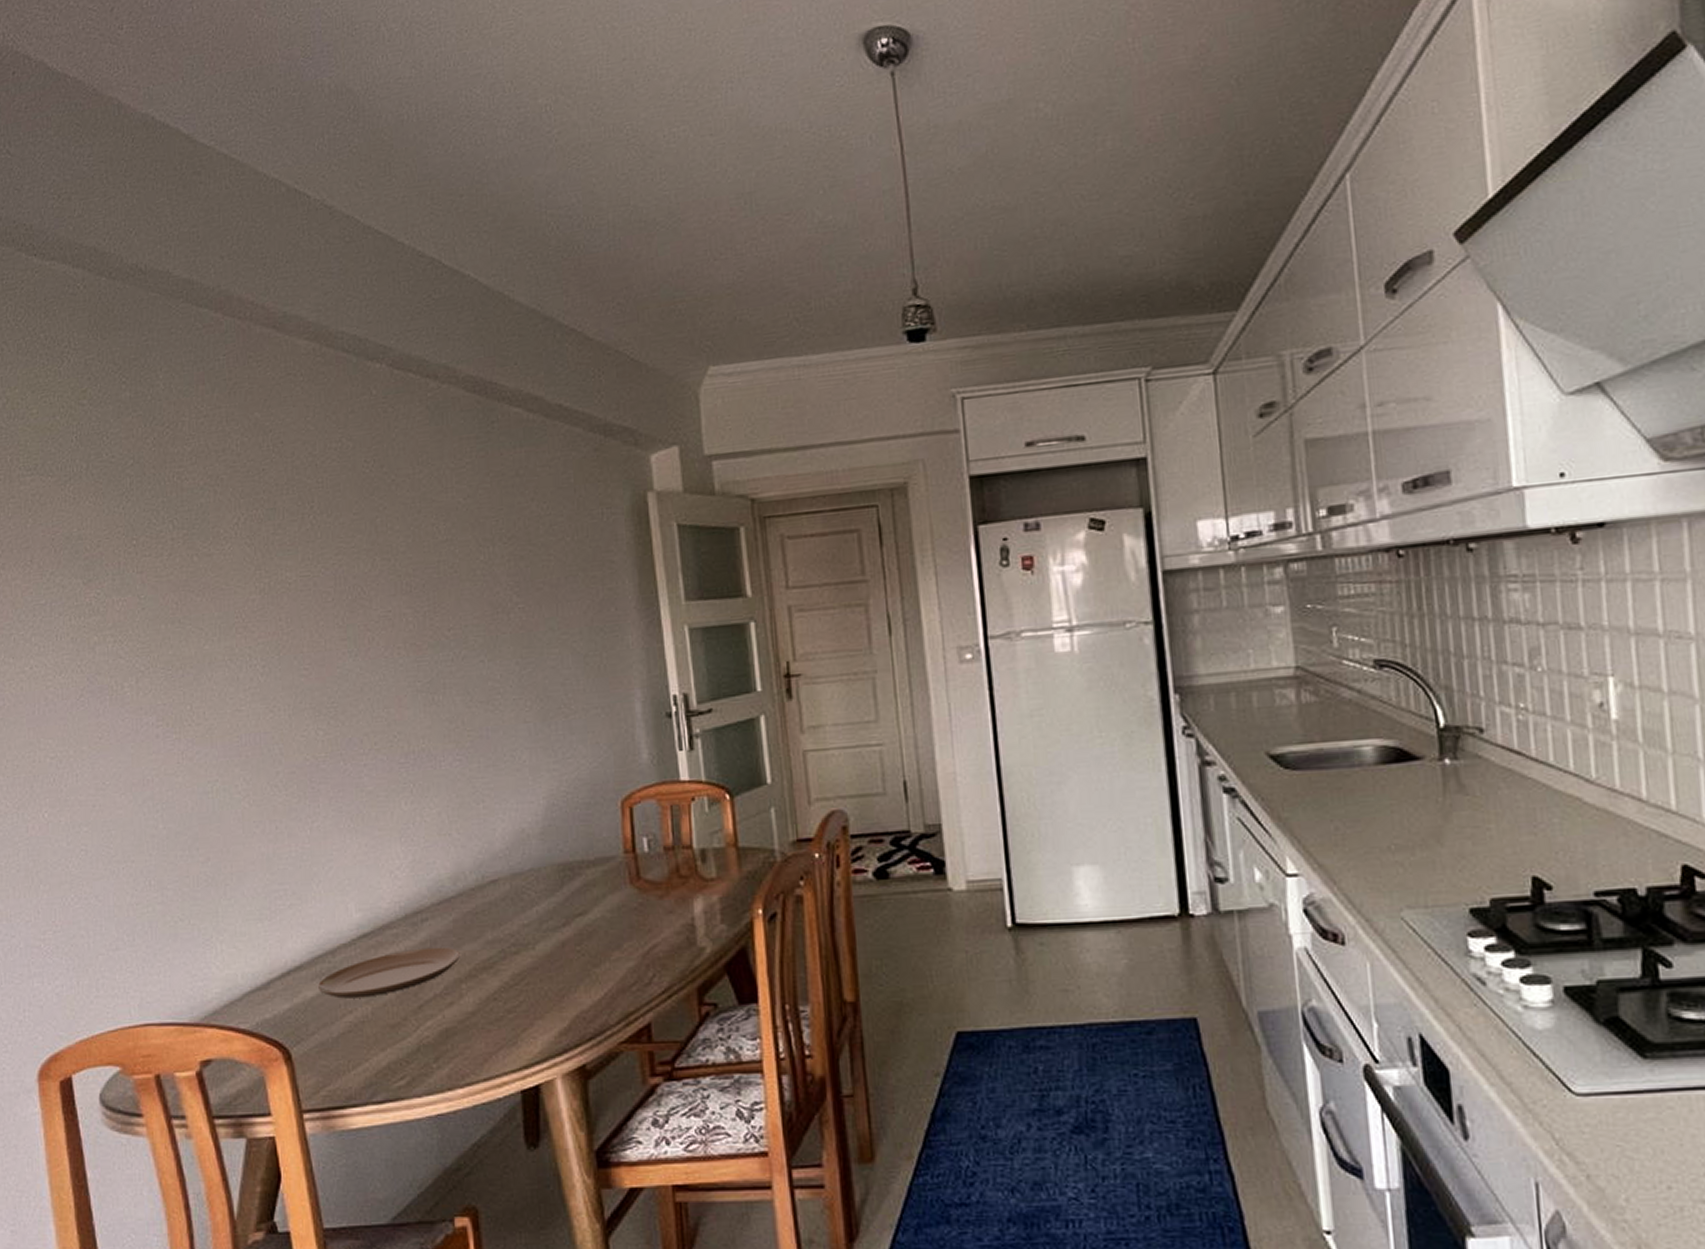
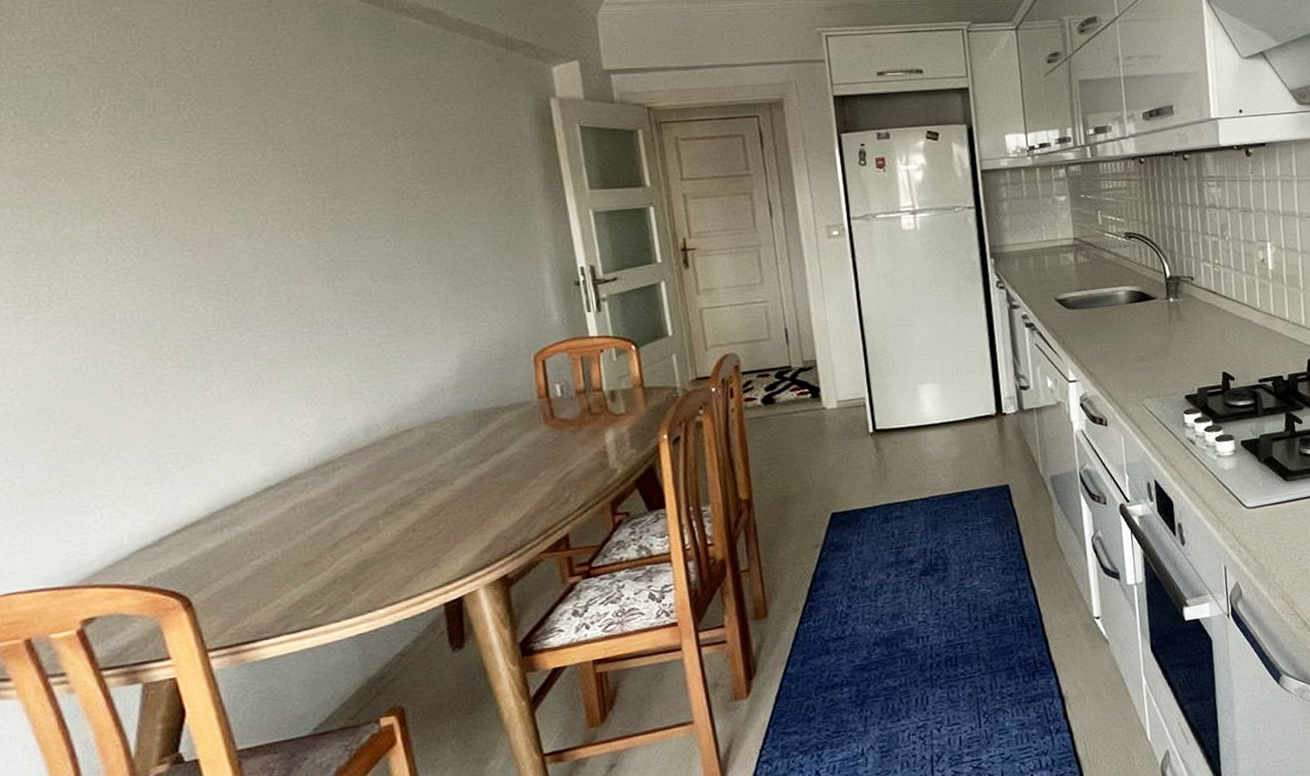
plate: present [317,947,460,999] -> none [218,490,376,546]

